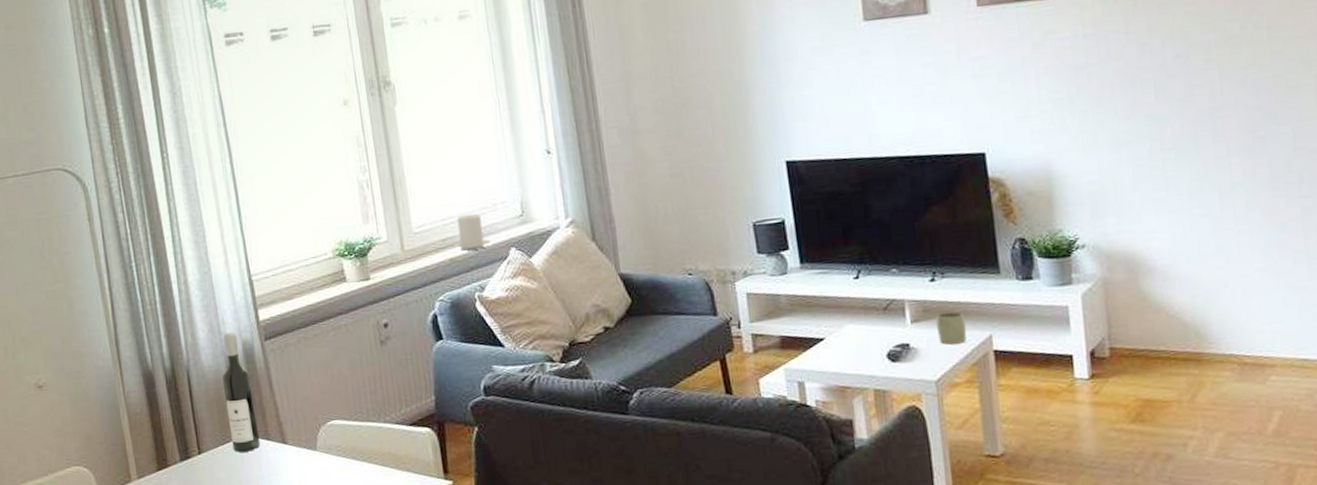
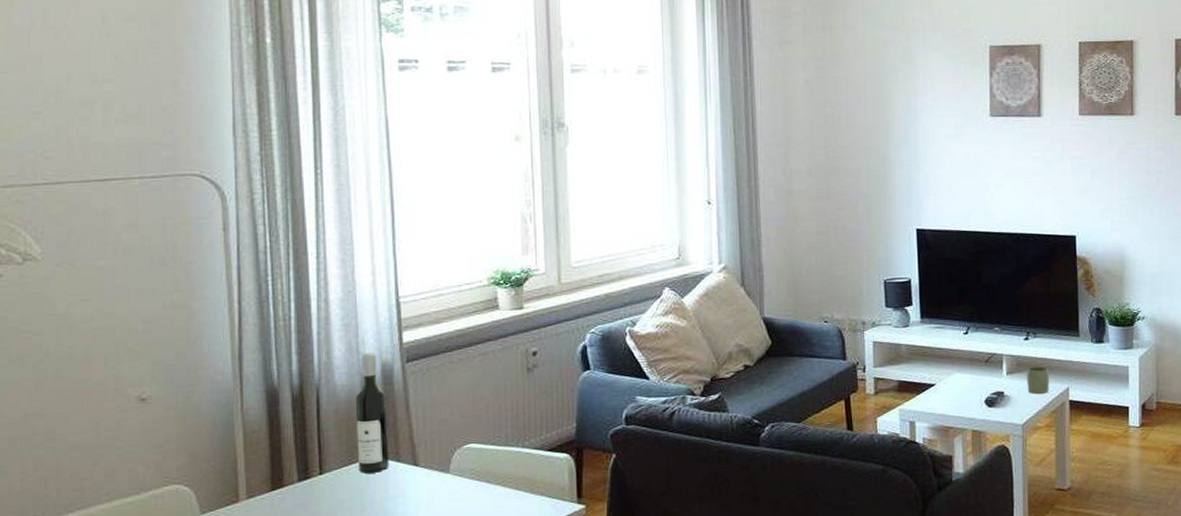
candle: present [453,213,491,251] -> none [610,253,647,287]

